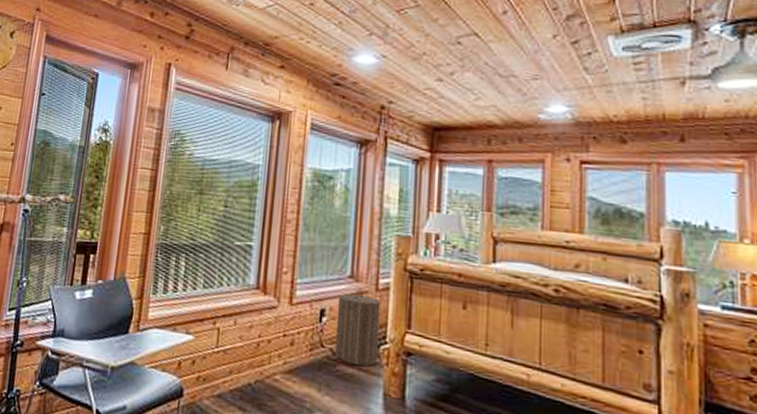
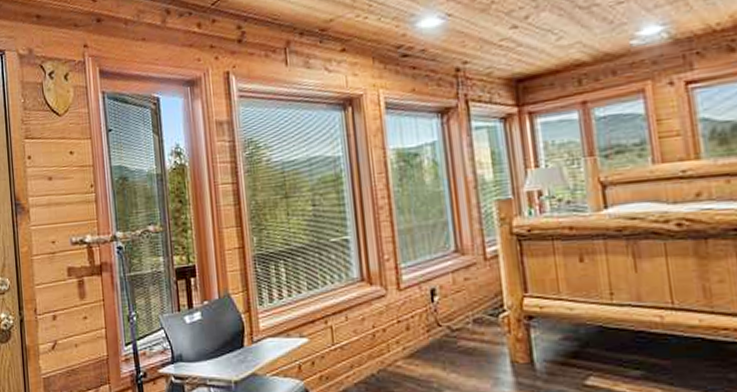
laundry hamper: present [334,289,381,367] -> none [446,261,498,339]

